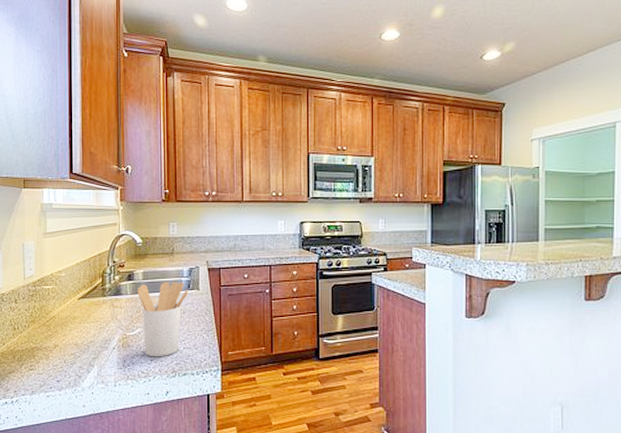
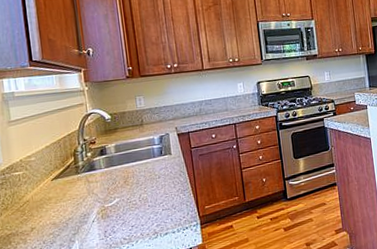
utensil holder: present [138,281,189,357] -> none [111,149,162,224]

